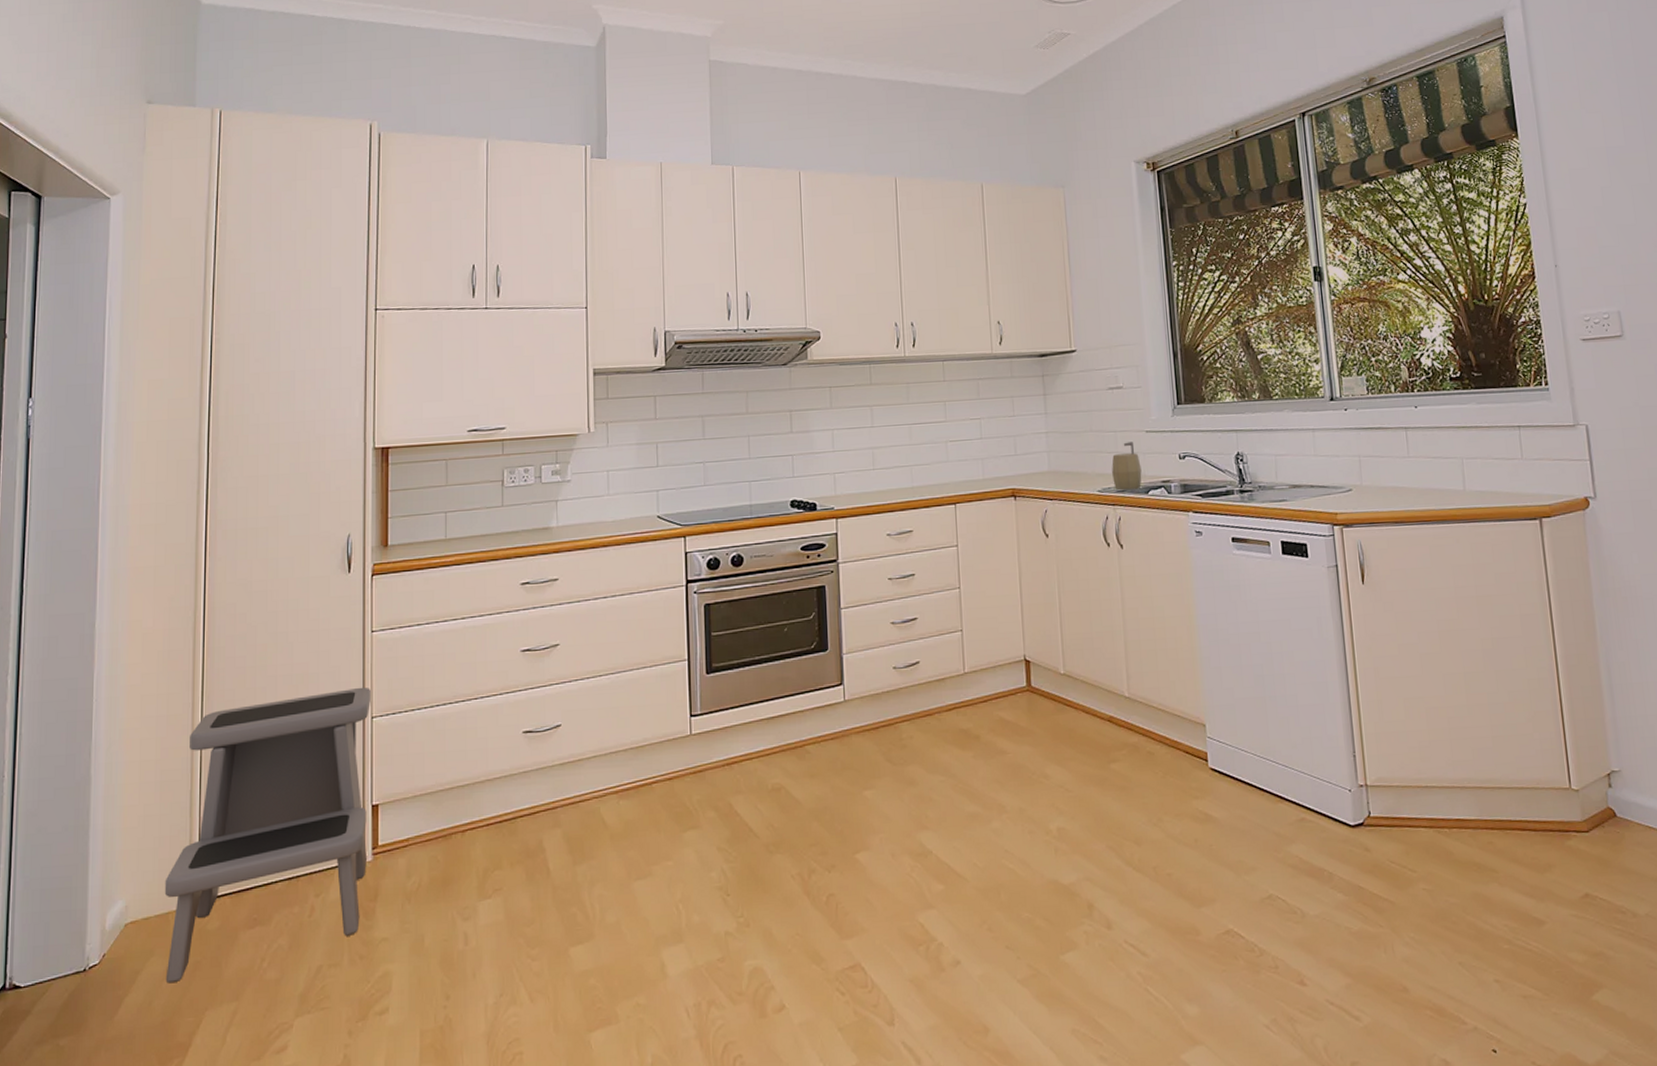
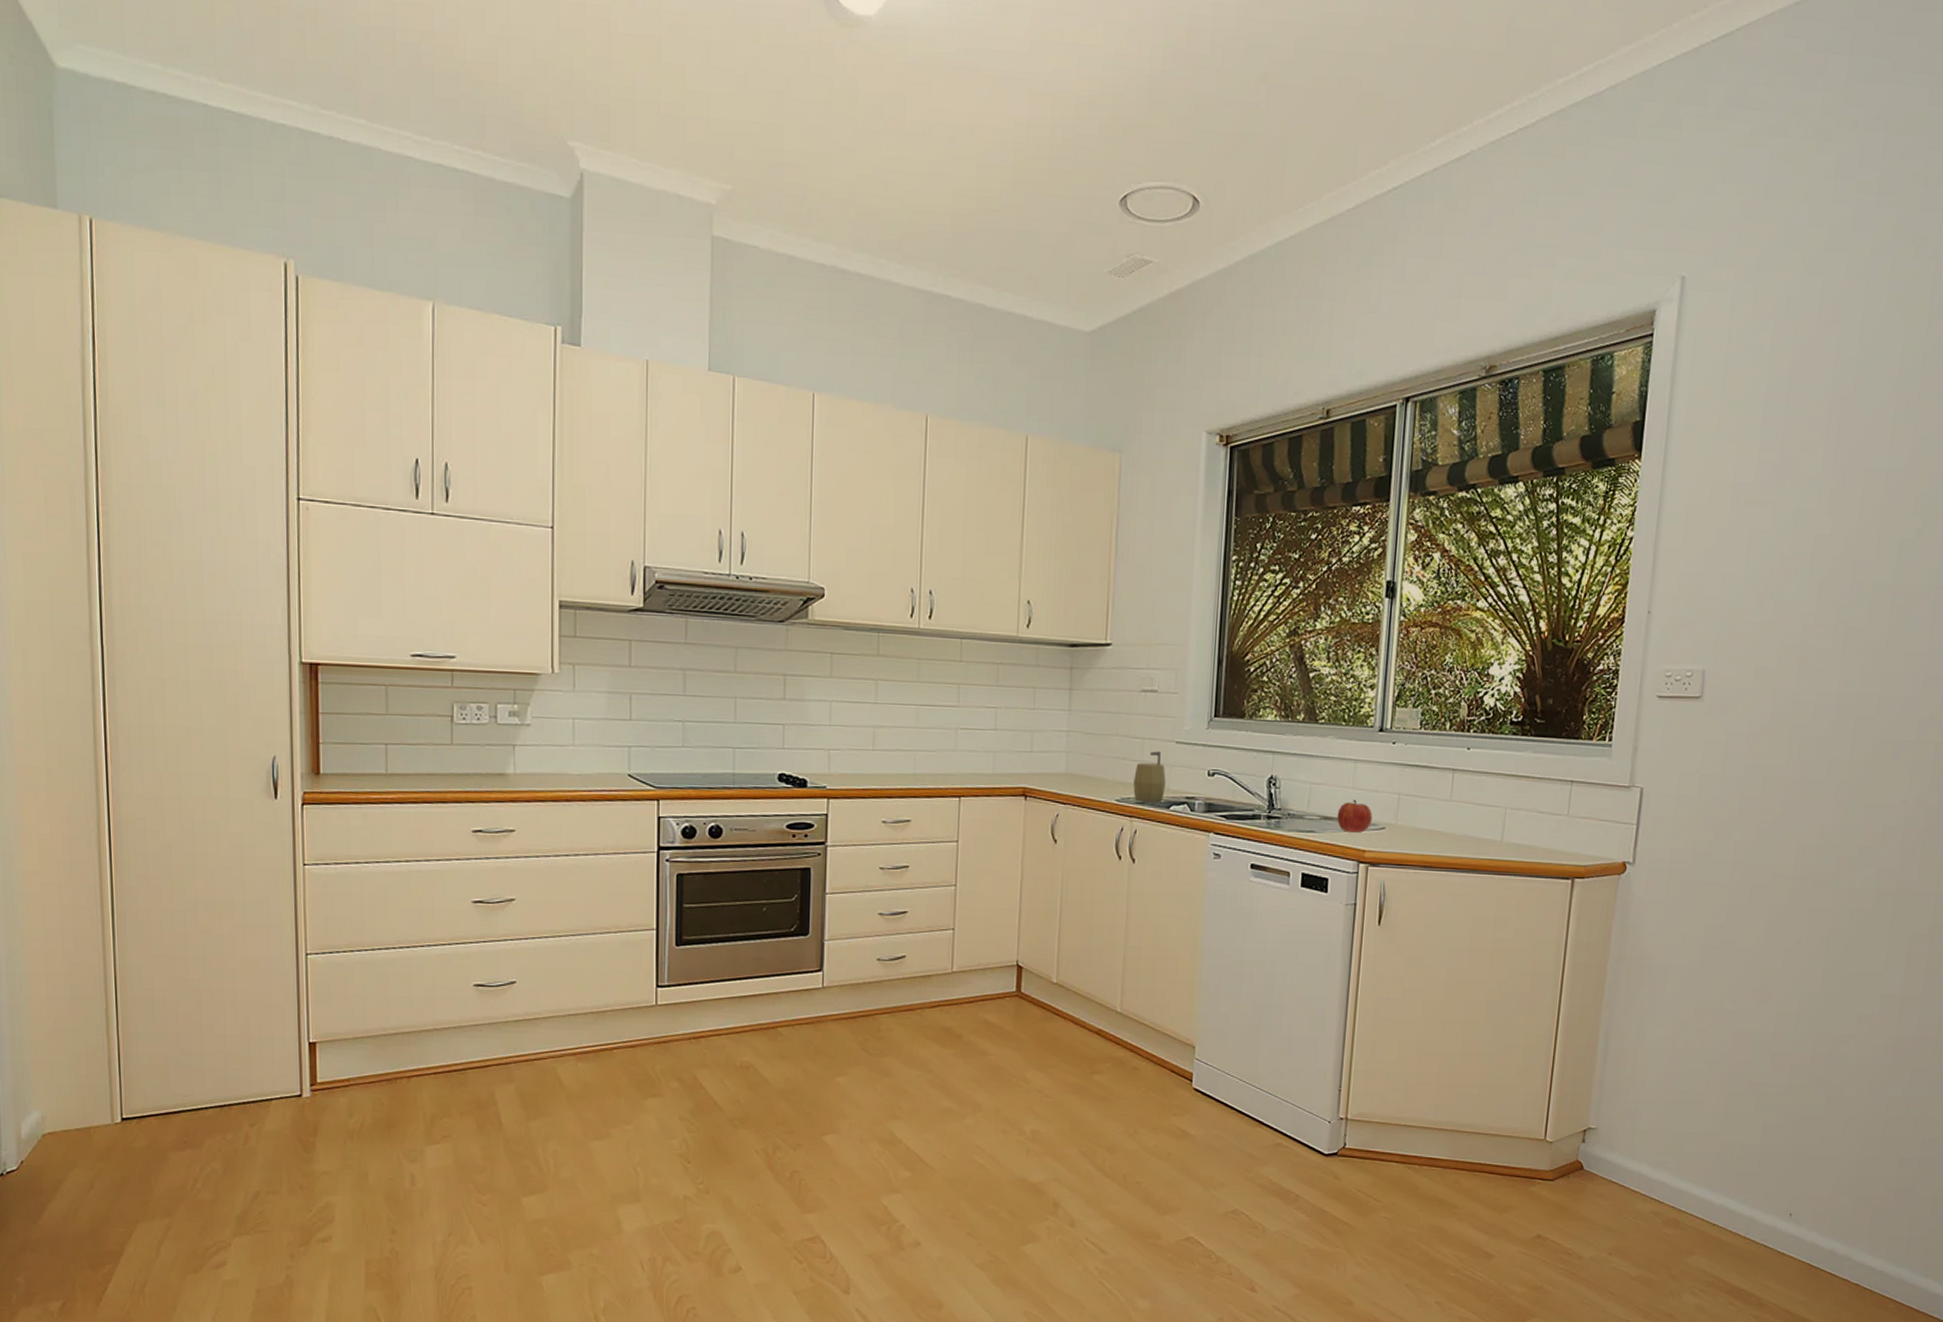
step stool: present [164,687,371,984] -> none [83,921,305,1195]
fruit: none [1304,466,1339,498] -> present [1337,799,1373,833]

